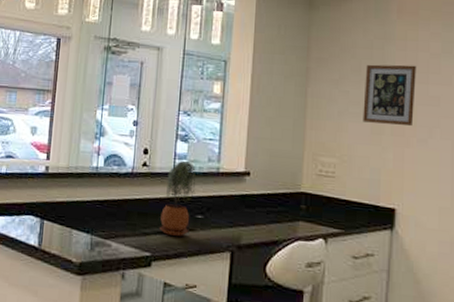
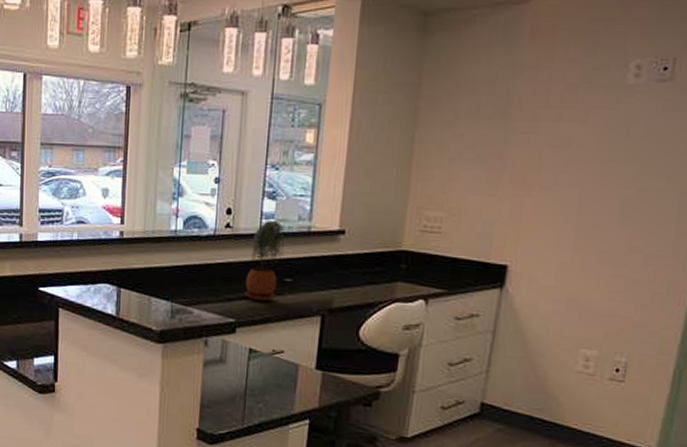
picture frame: present [362,64,417,125] -> none [477,99,548,171]

